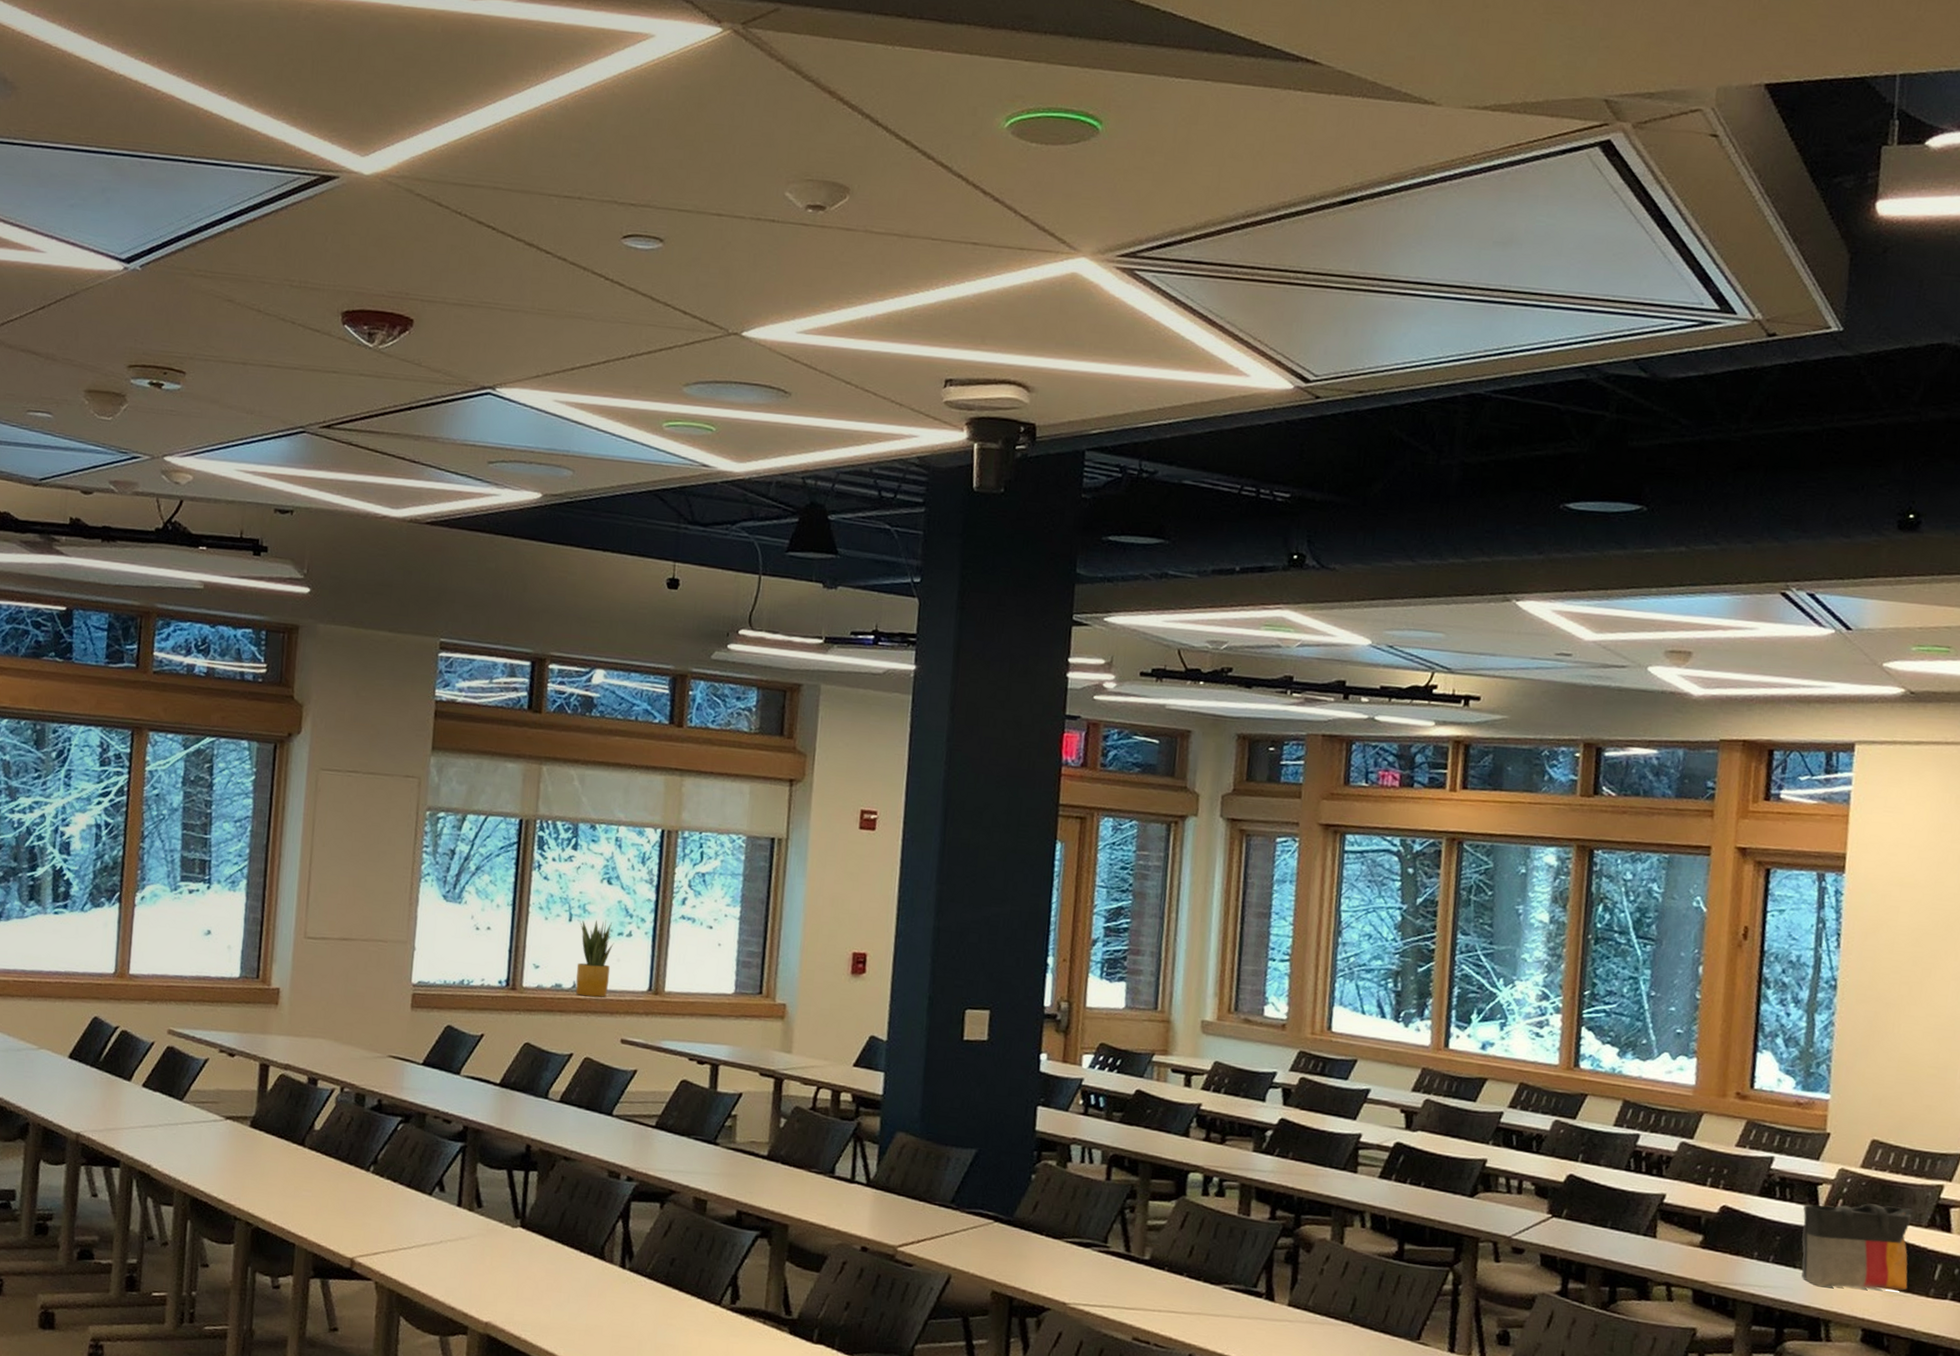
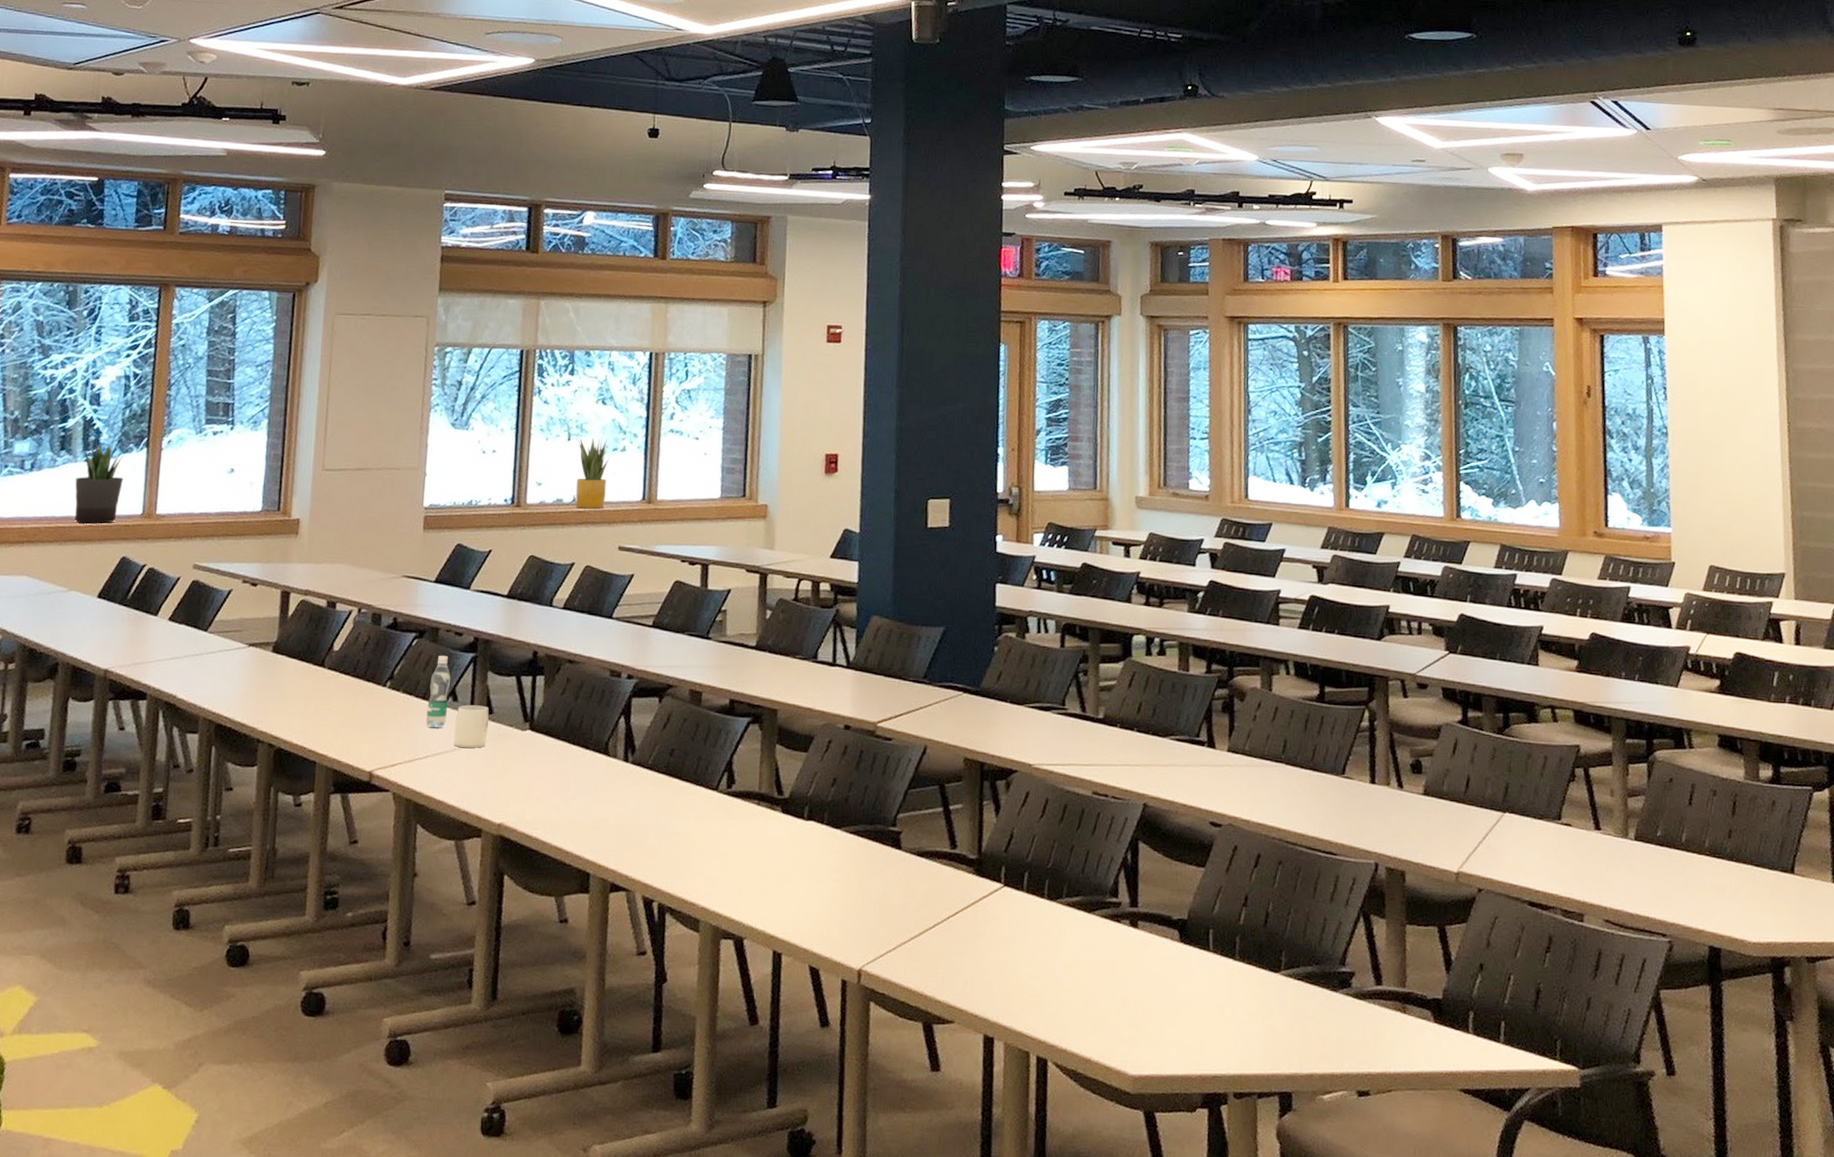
planter: none [44,891,95,981] -> present [75,440,123,524]
bottle: none [411,1142,438,1219] -> present [426,655,451,729]
mug: none [440,1196,478,1242] -> present [453,705,489,748]
tote bag: present [1801,1203,1914,1291] -> none [1658,622,1752,699]

